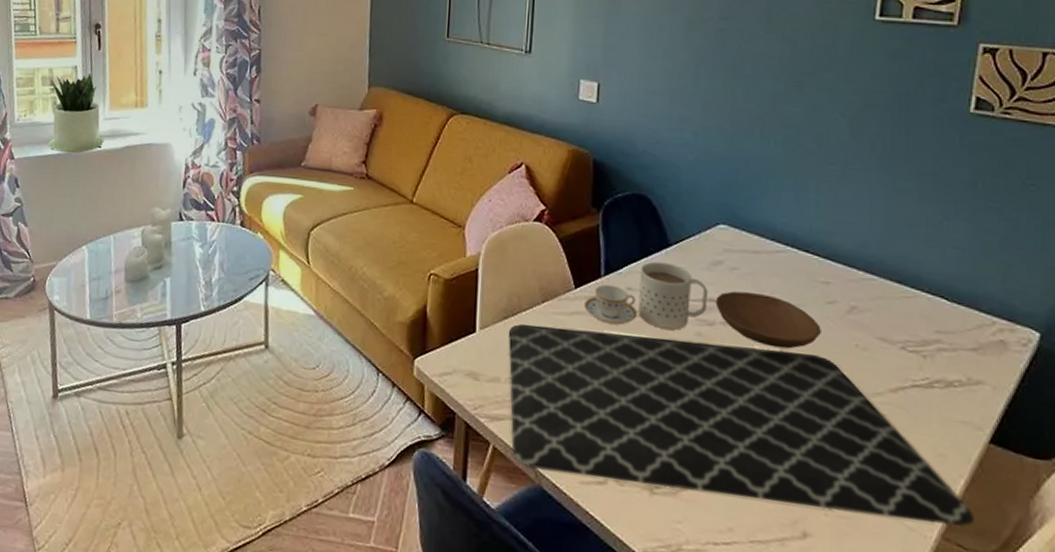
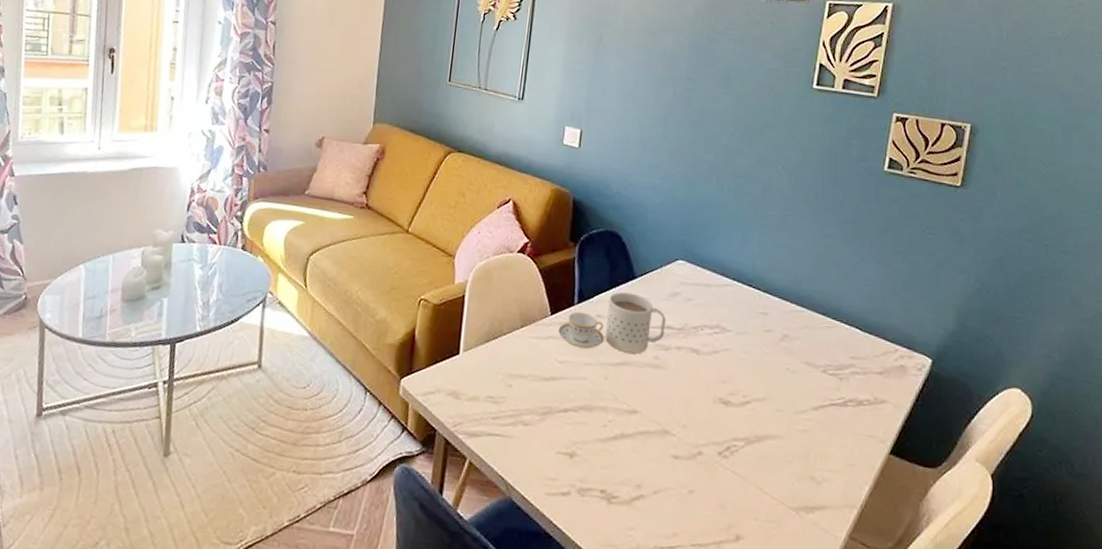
planter: present [48,73,104,154] -> none [51,96,111,174]
placemat: present [508,323,974,527] -> none [486,346,875,527]
bowl: present [715,291,821,349] -> none [671,319,759,372]

